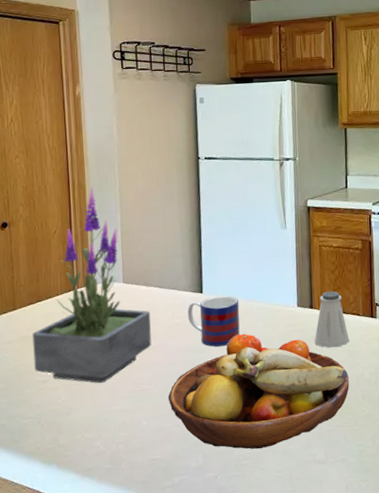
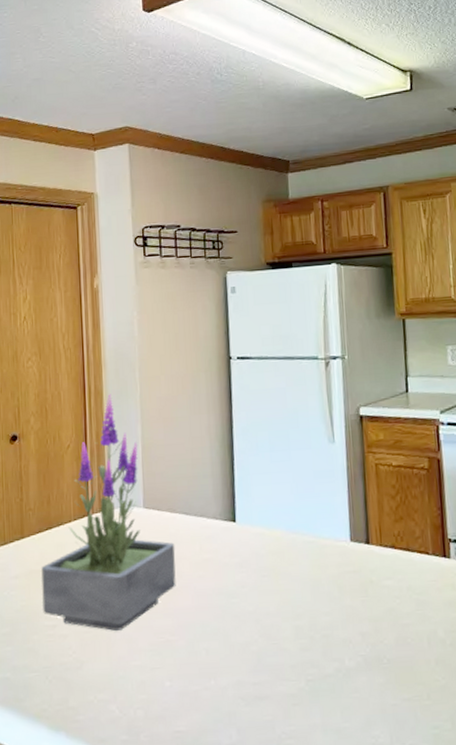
fruit bowl: present [167,334,349,450] -> none [195,574,419,726]
mug: present [187,295,240,347] -> none [217,525,281,590]
saltshaker: present [314,291,350,348] -> none [372,521,417,596]

